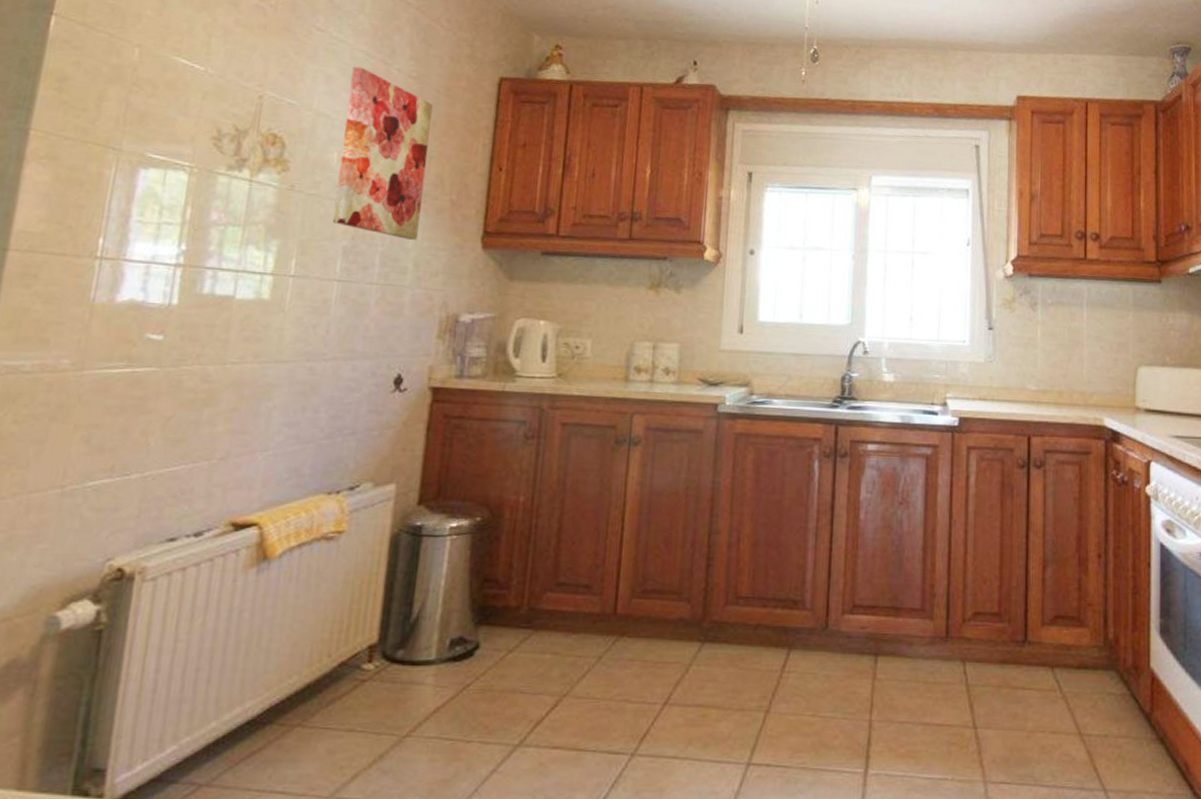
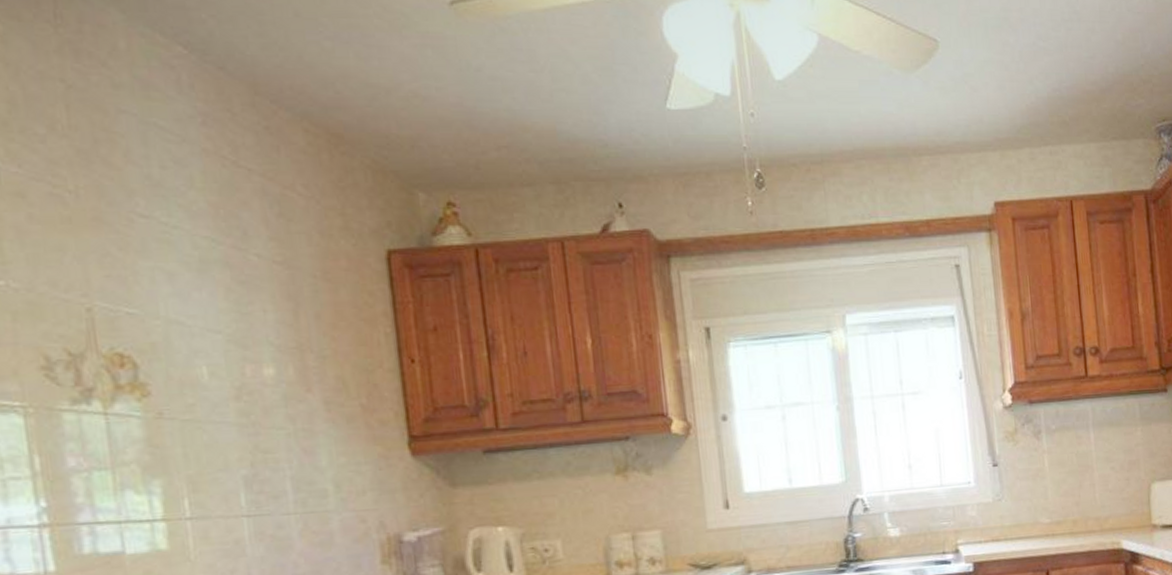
wall art: present [332,66,433,240] -> none [199,257,331,458]

